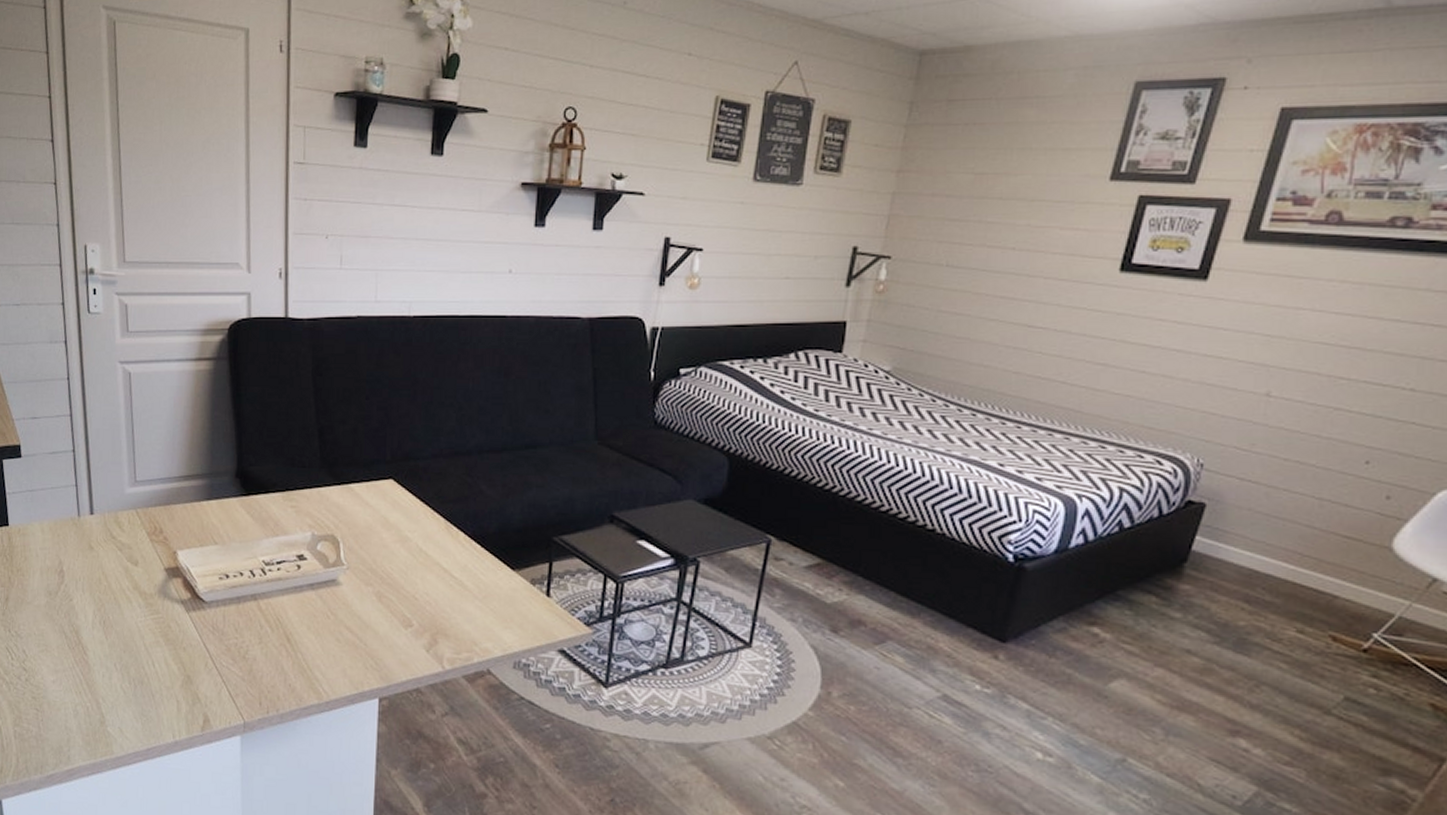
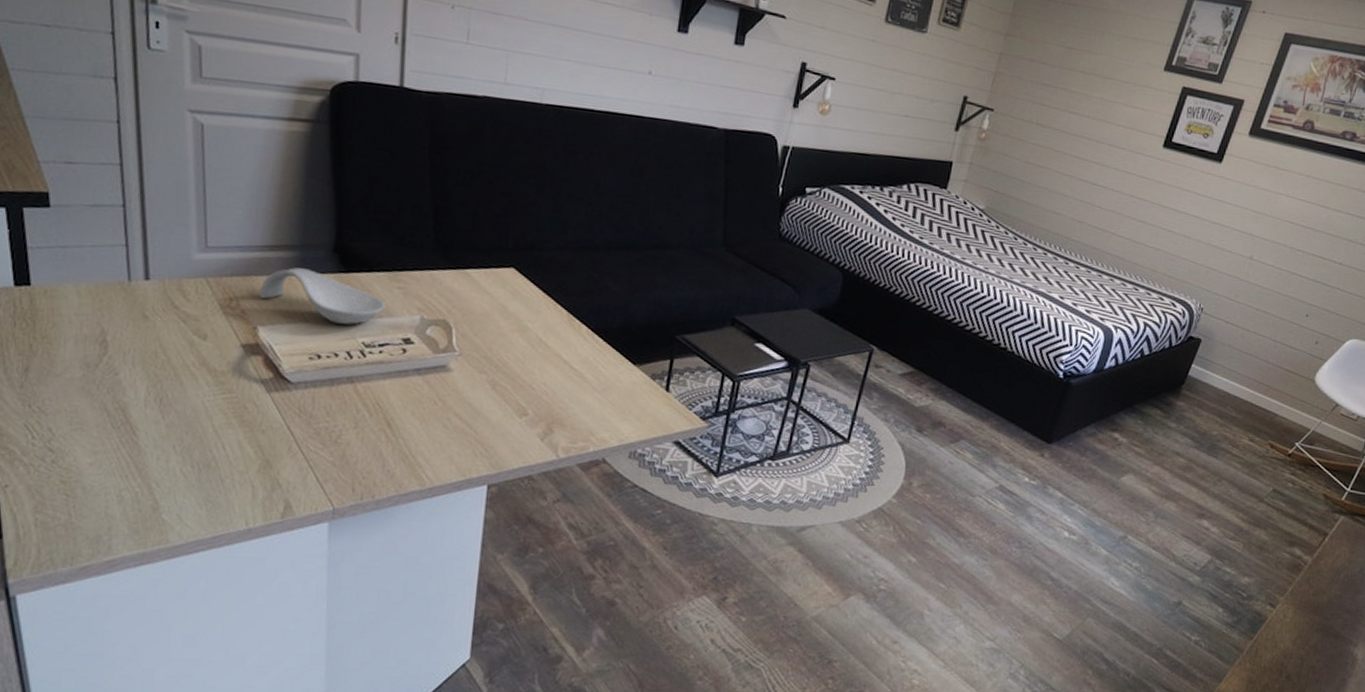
spoon rest: none [177,494,281,545] -> present [258,267,385,325]

